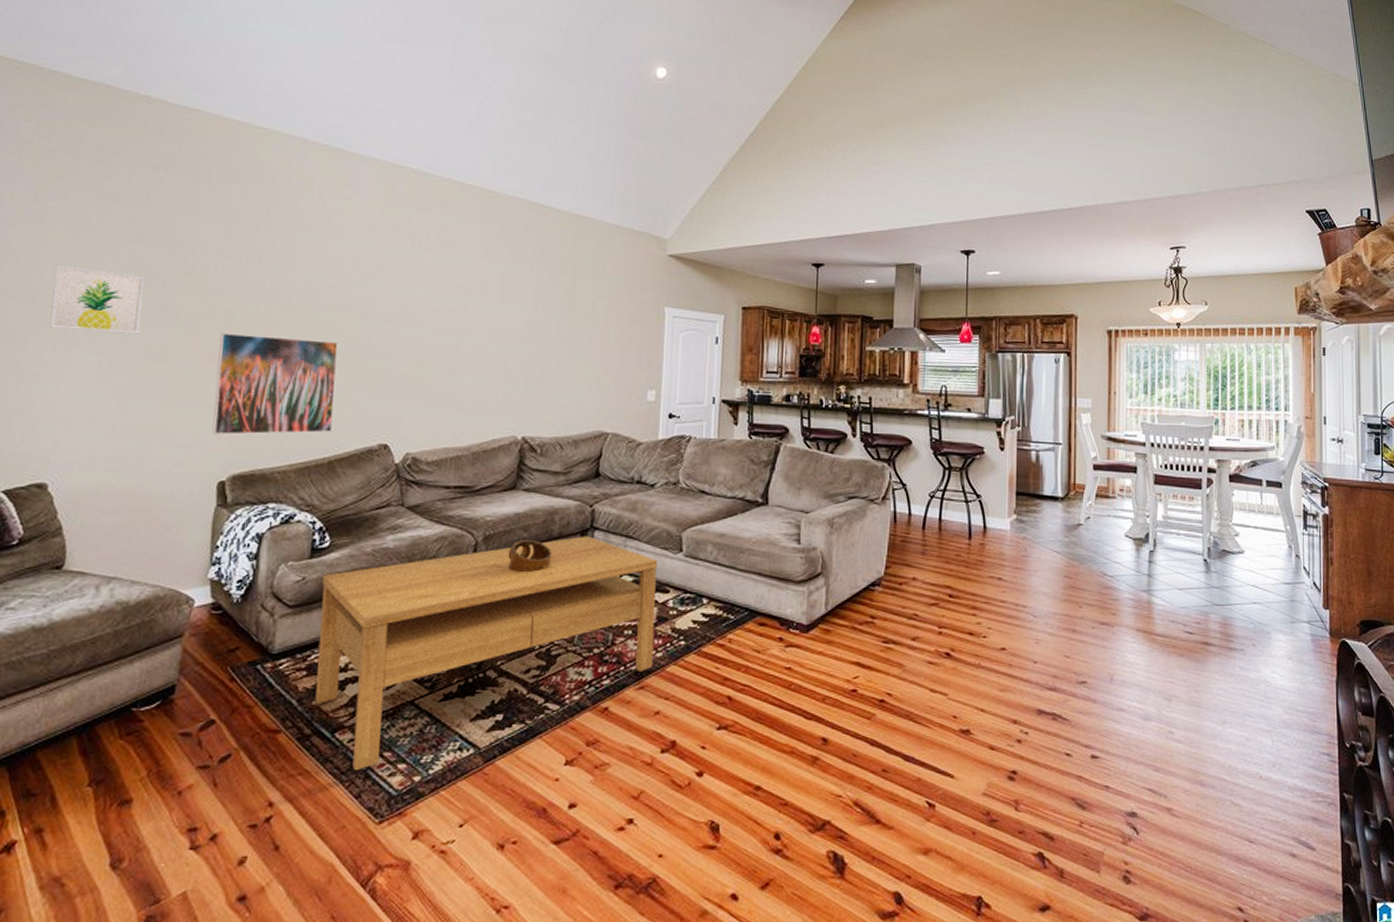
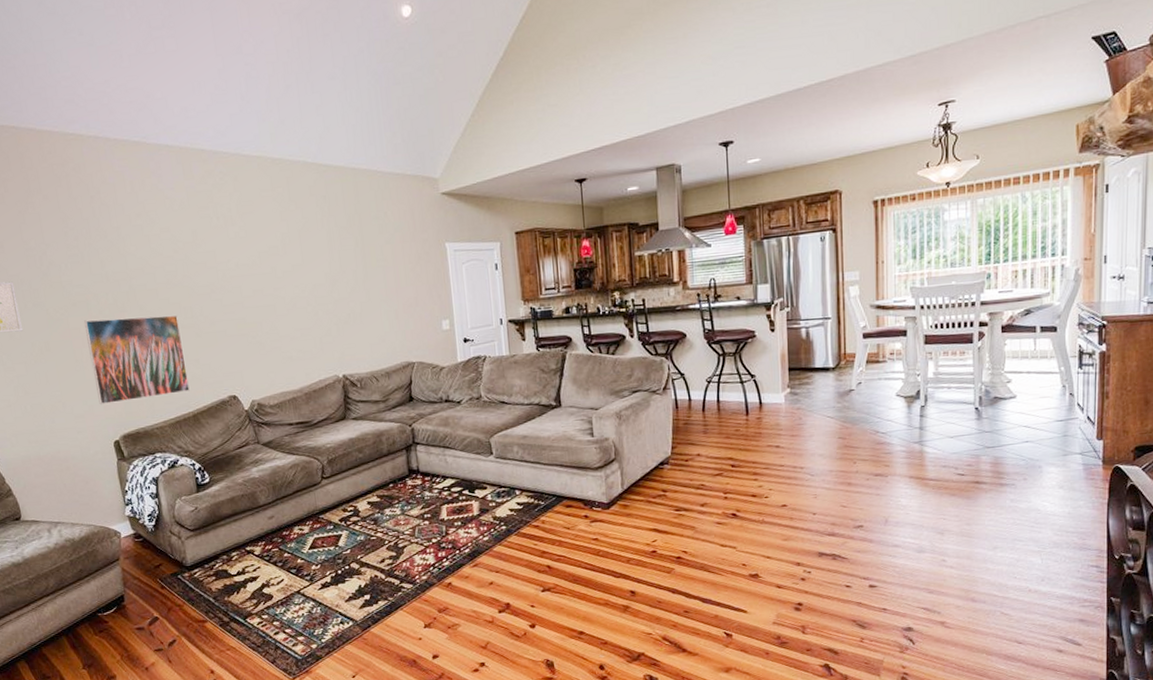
coffee table: present [315,536,658,771] -> none [210,450,482,645]
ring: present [508,540,552,573] -> none [349,459,386,486]

